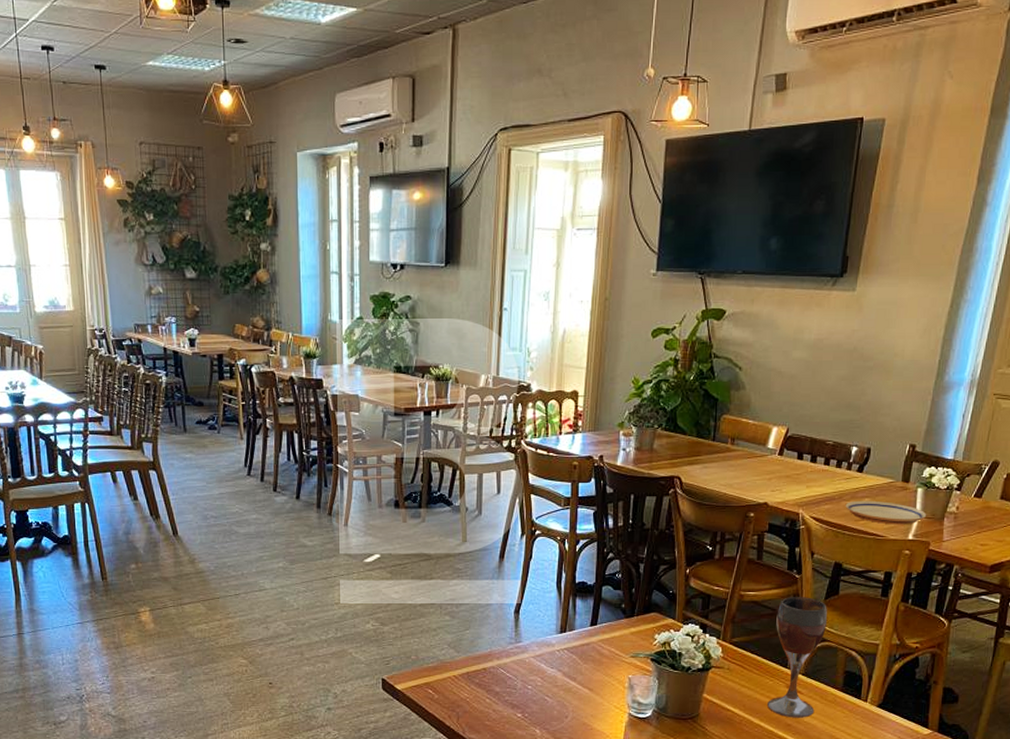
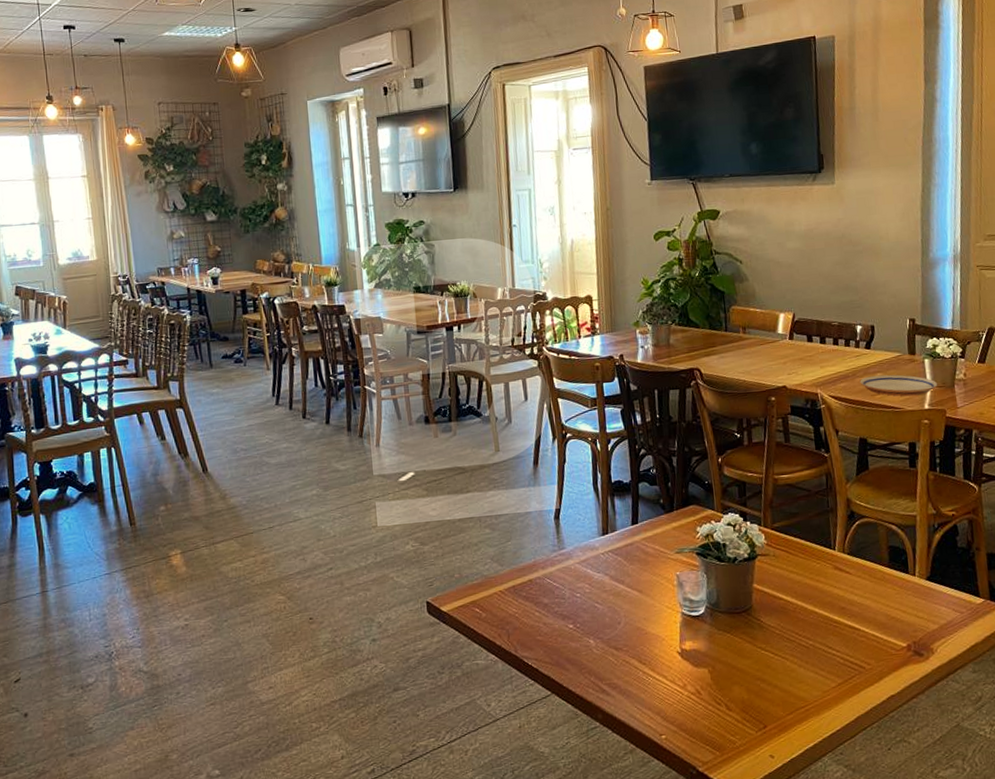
cup: present [766,597,828,718] -> none [812,475,866,601]

